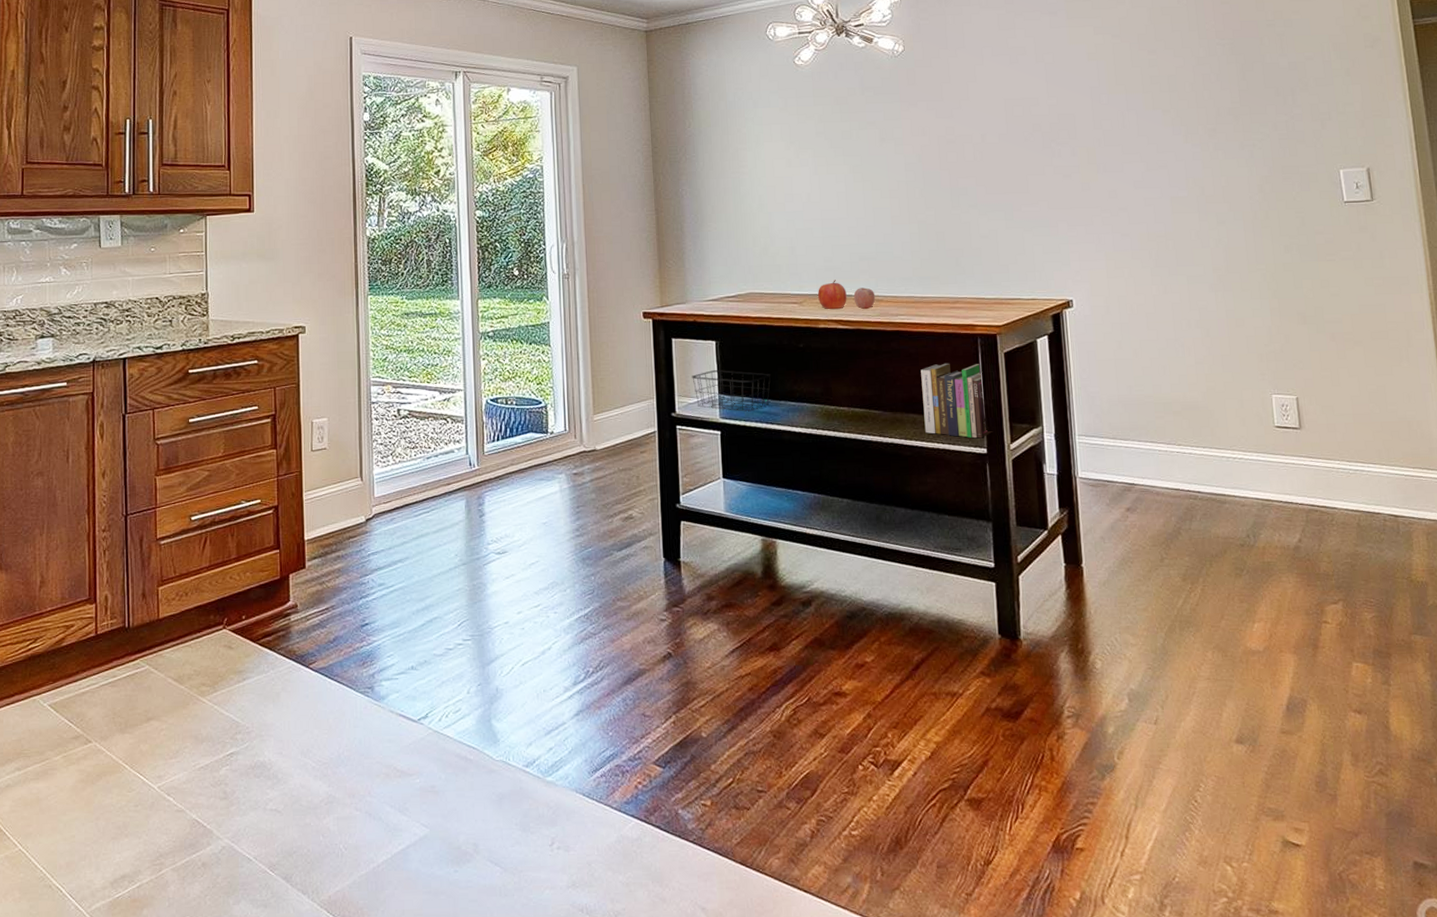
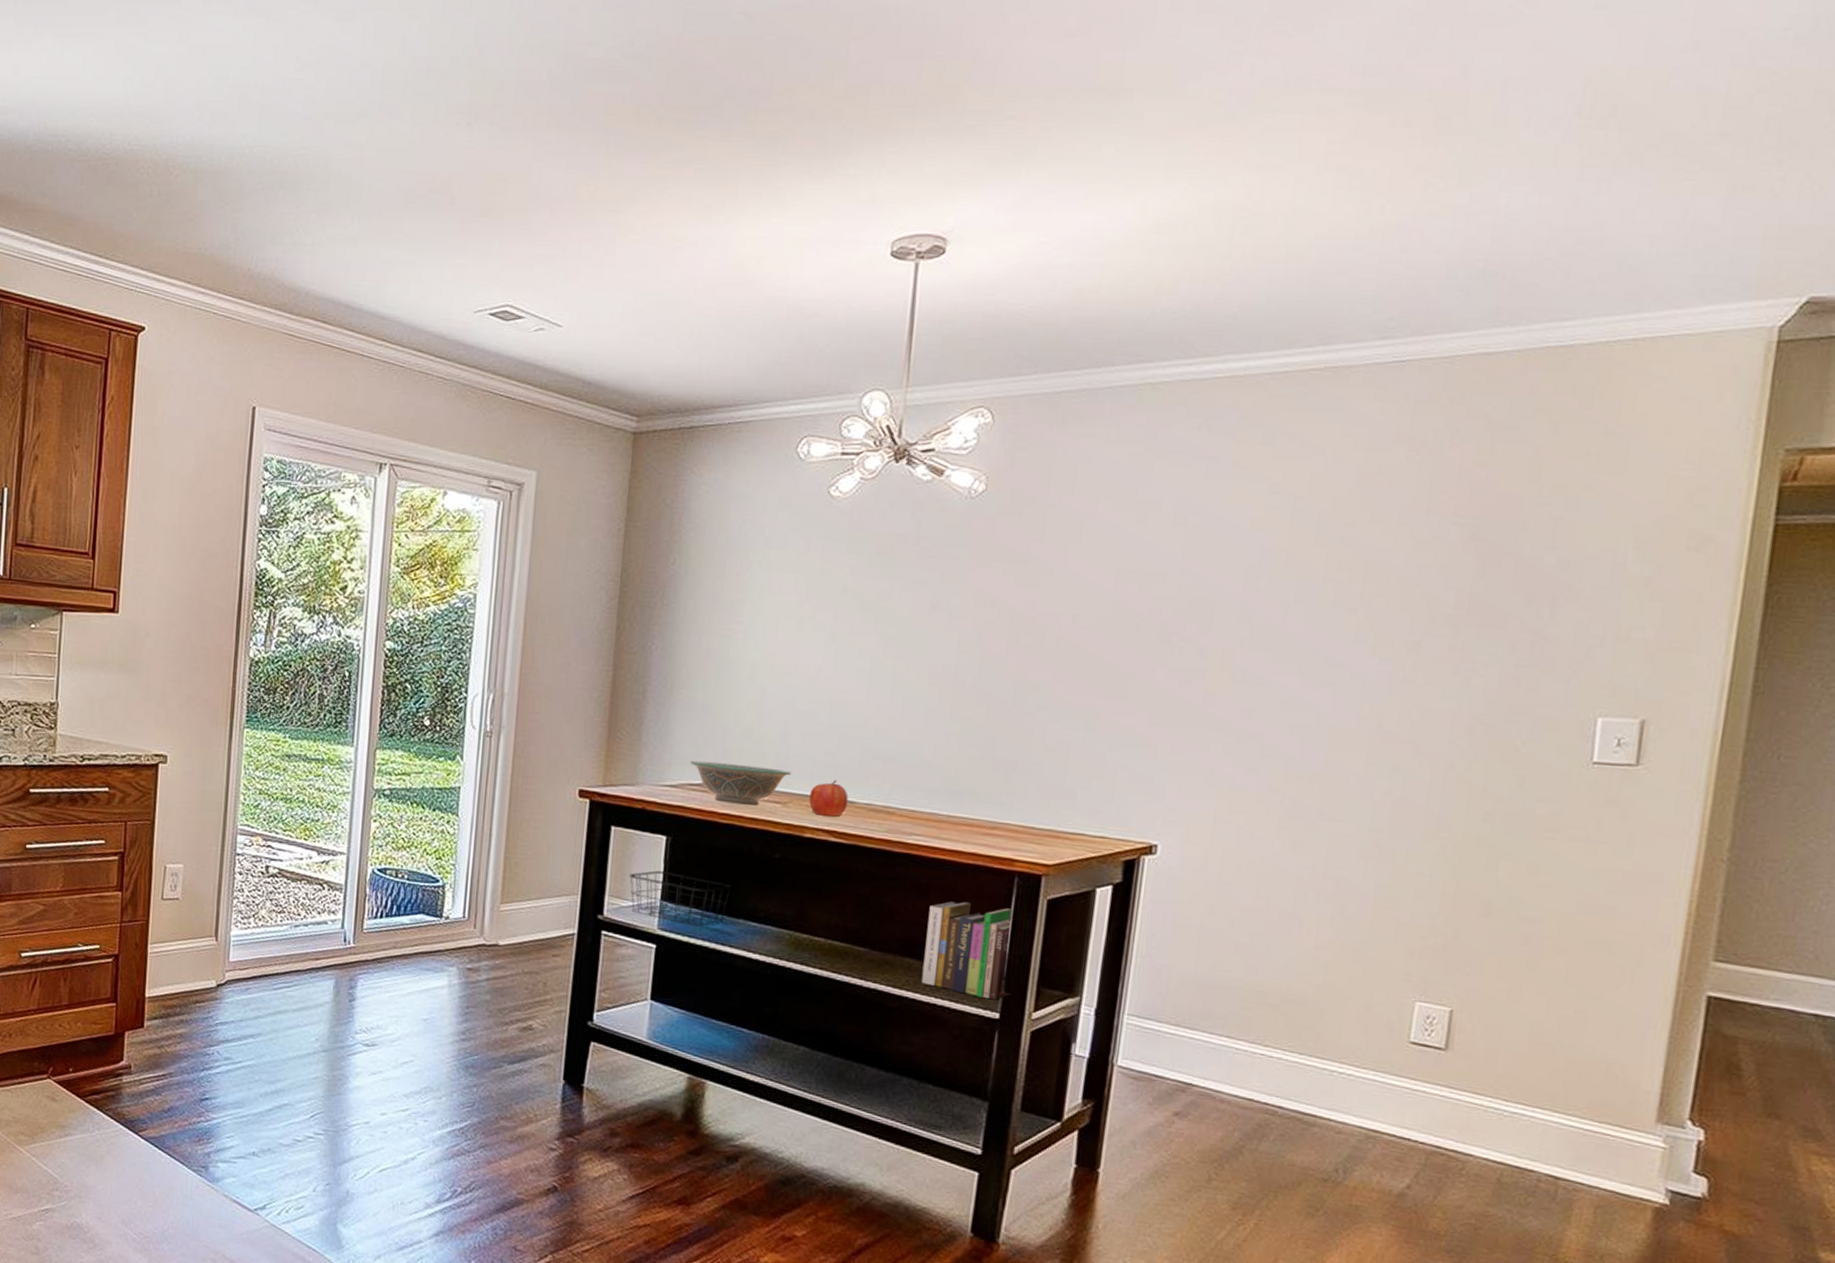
decorative bowl: none [725,276,802,308] -> present [690,760,792,806]
fruit: present [853,287,876,310] -> none [856,794,887,823]

